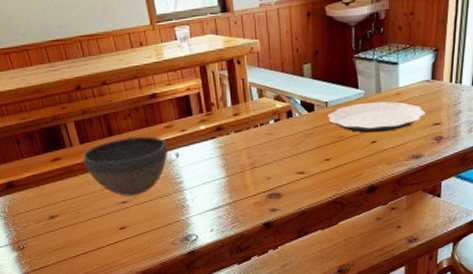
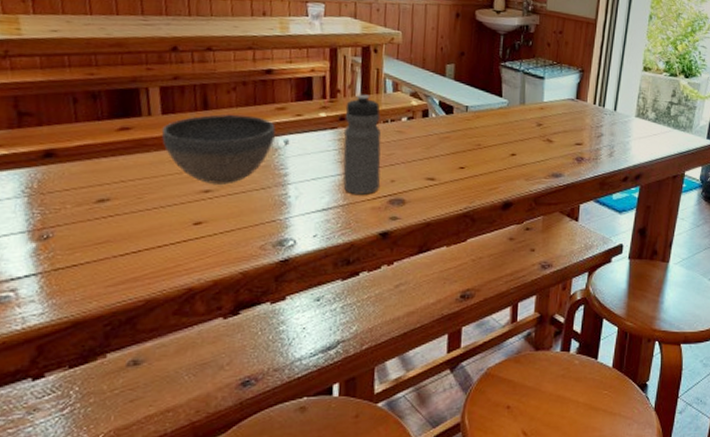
water bottle: none [220,104,258,193] -> present [343,94,381,195]
plate: present [328,101,426,133] -> none [467,112,569,146]

